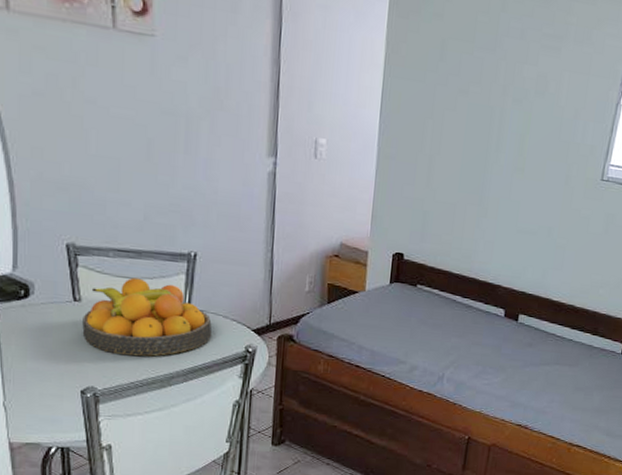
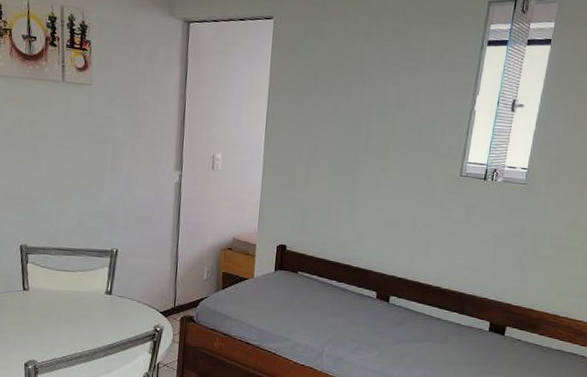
fruit bowl: present [82,277,212,357] -> none [28,271,128,335]

